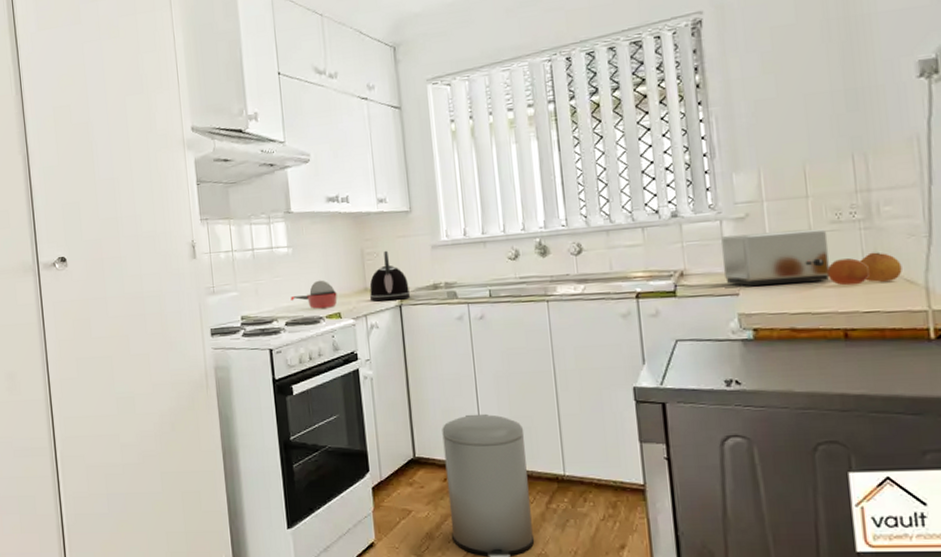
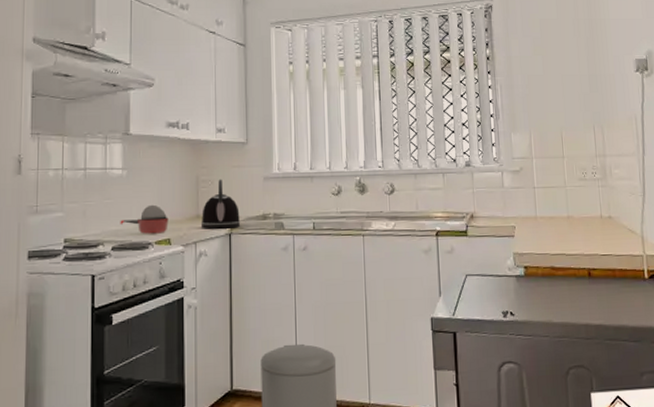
toaster: present [721,228,831,287] -> none [502,184,579,230]
fruit: present [826,258,871,286] -> none [576,210,606,233]
fruit: present [861,252,902,282] -> none [599,206,626,231]

